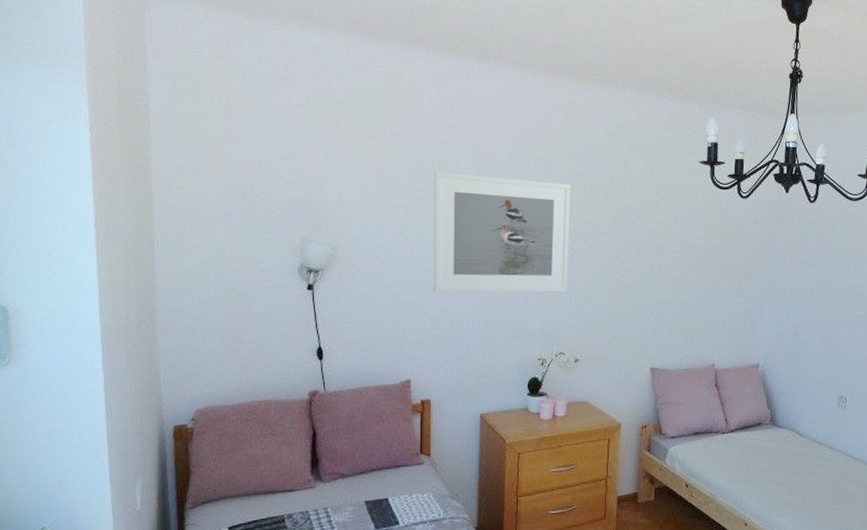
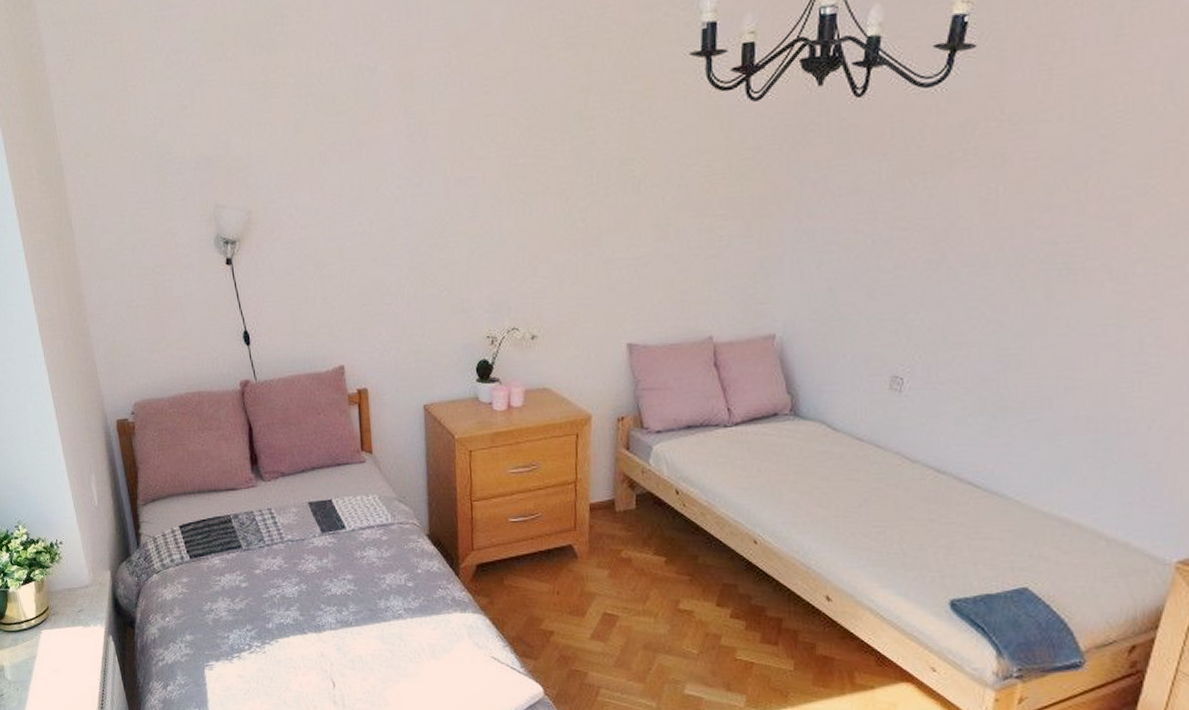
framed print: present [434,171,571,293] -> none [350,104,519,261]

